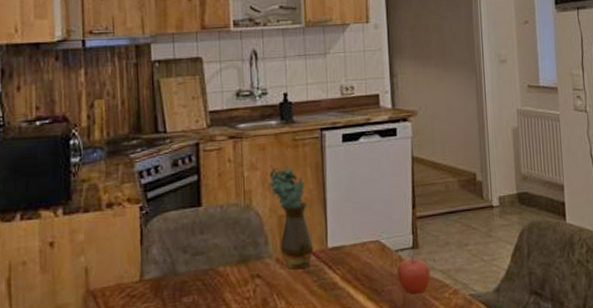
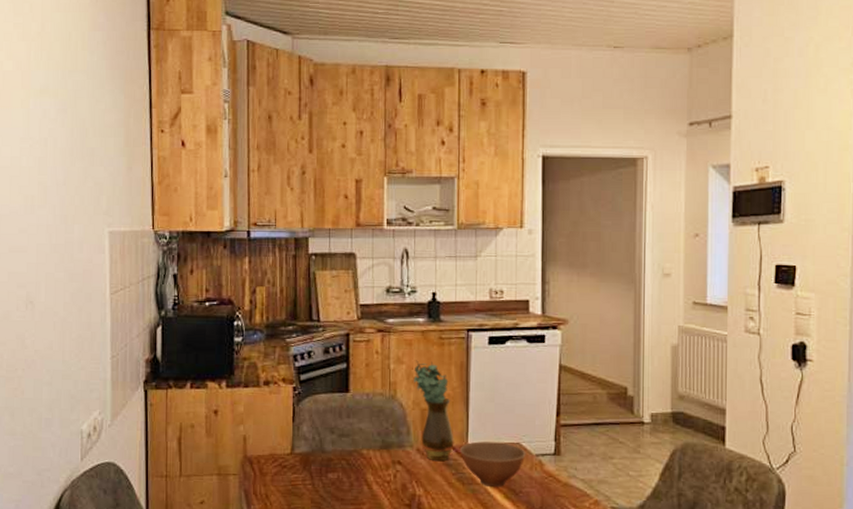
bowl: none [319,241,386,290] -> present [459,441,526,488]
fruit: present [397,256,431,294] -> none [536,462,571,499]

